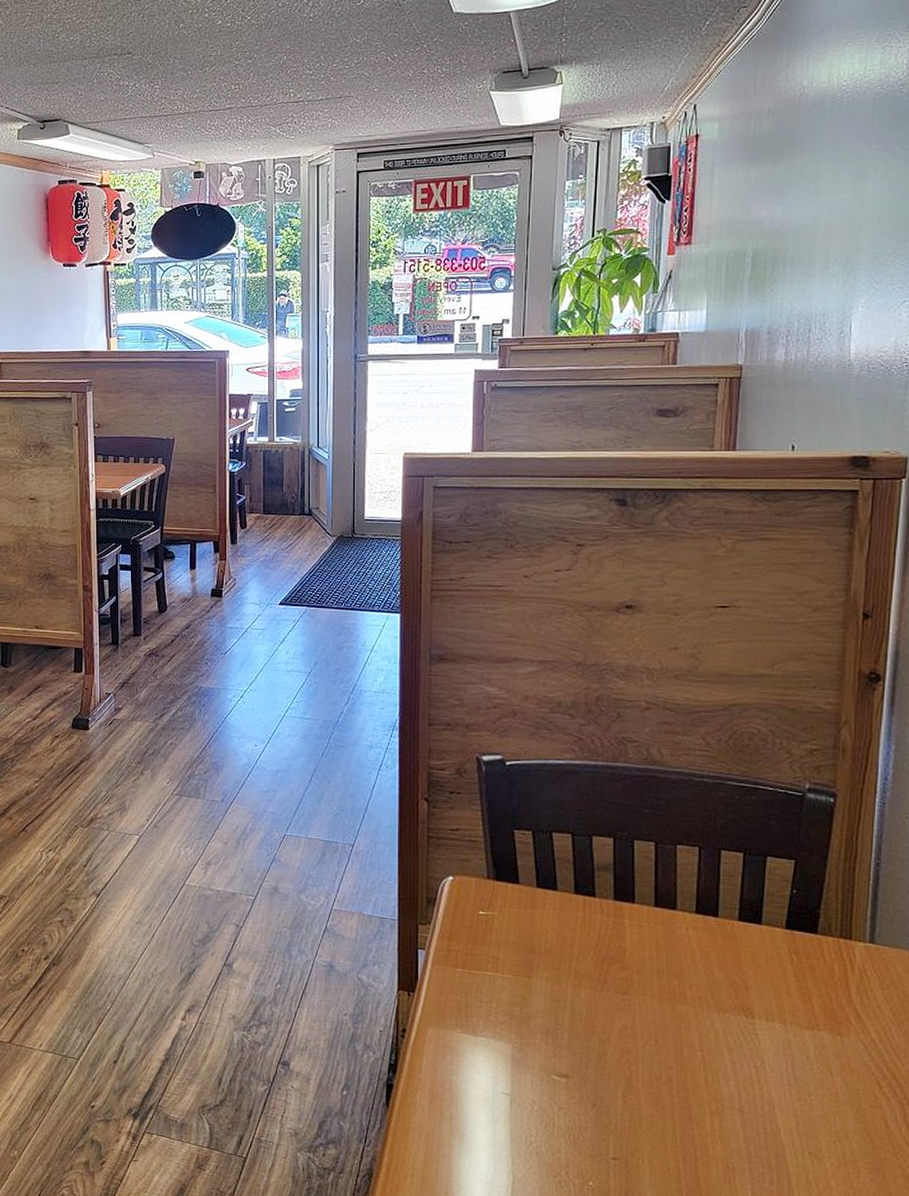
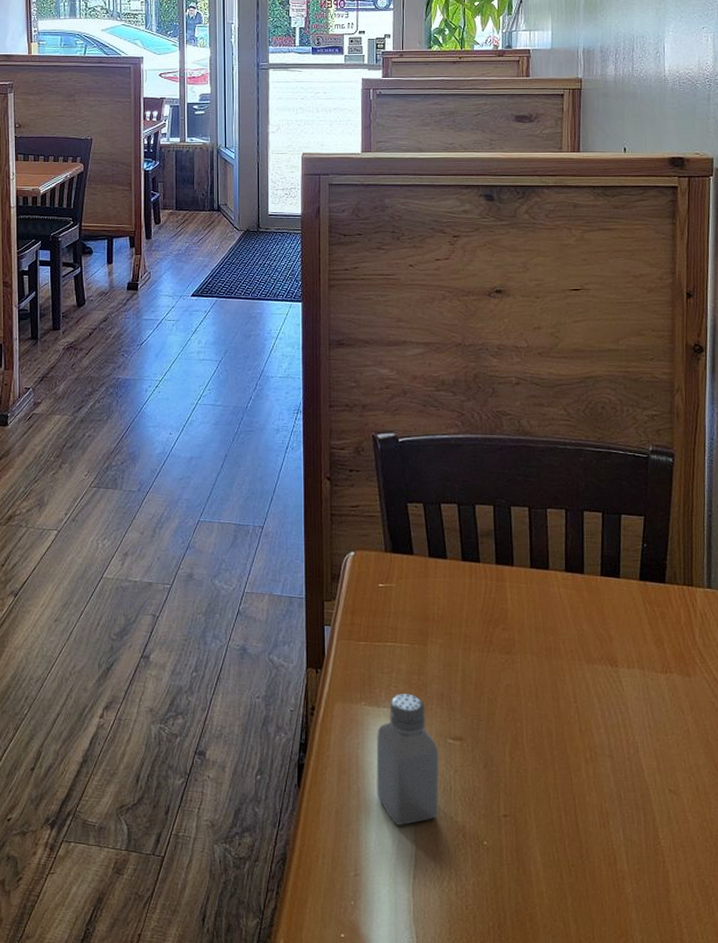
saltshaker: none [471,1024,541,1156] -> present [376,694,439,825]

